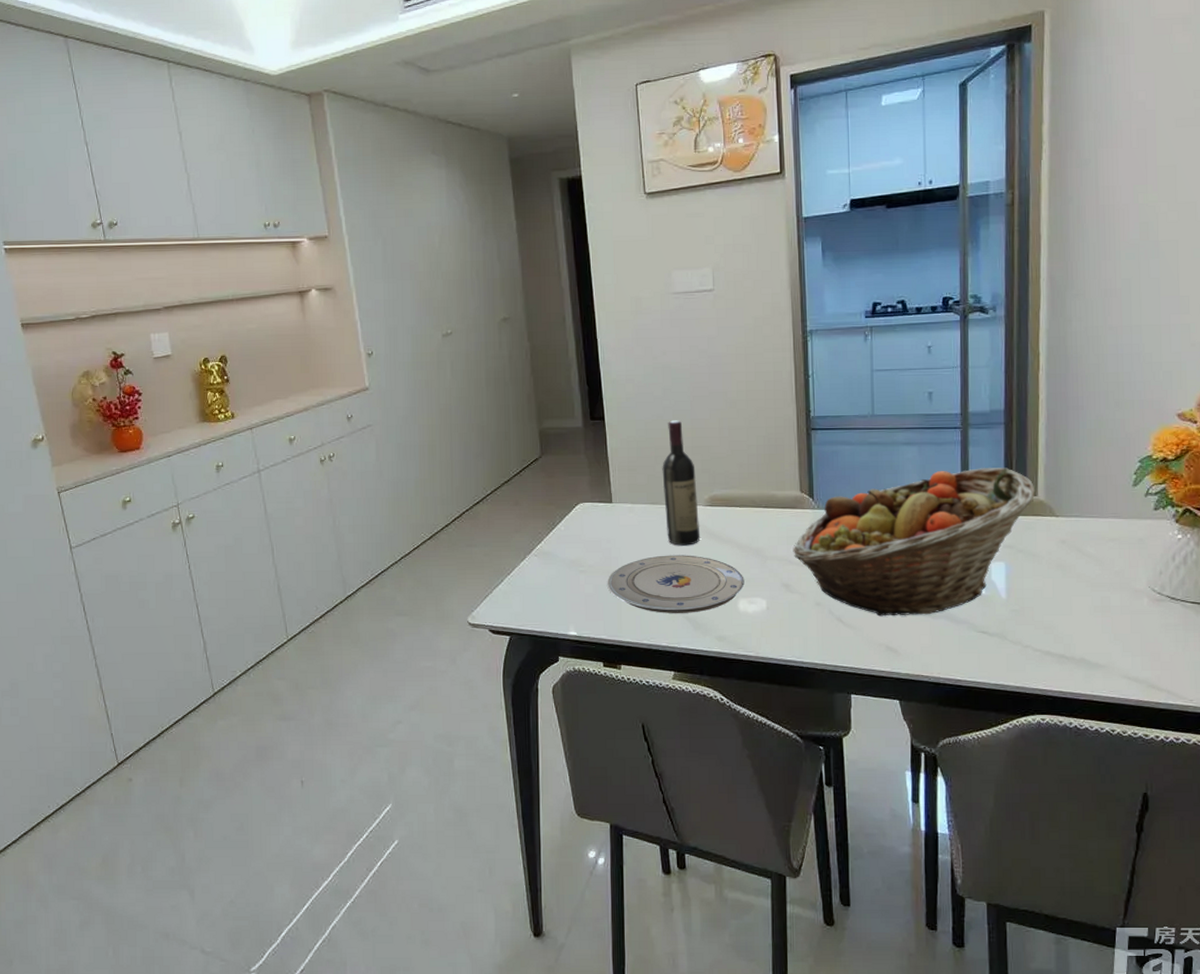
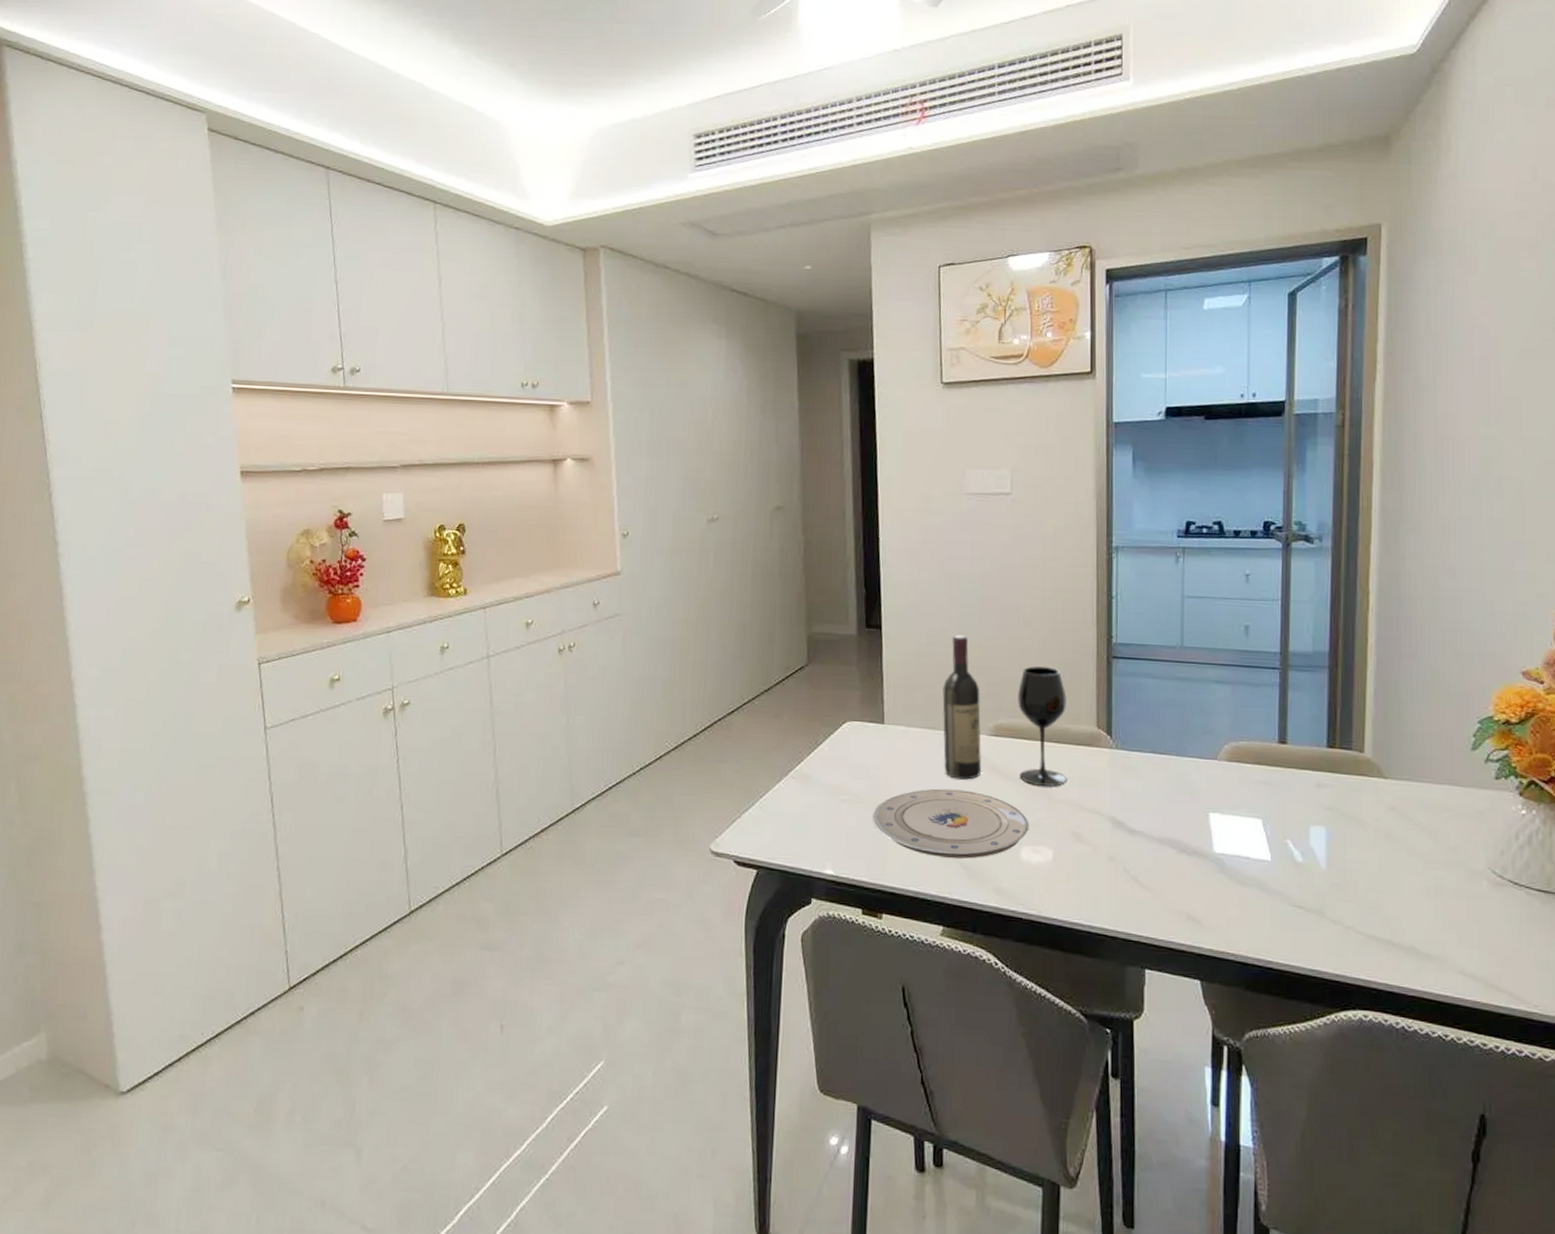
wineglass: none [729,442,776,547] -> present [1018,666,1067,787]
fruit basket: present [793,467,1036,617] -> none [1085,715,1362,882]

